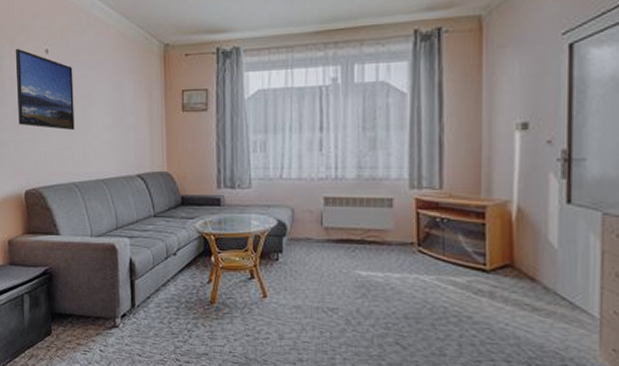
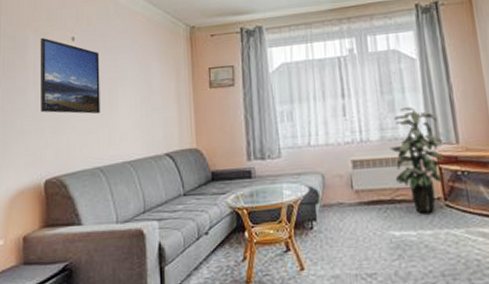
indoor plant: none [366,145,425,257] -> present [390,106,445,213]

